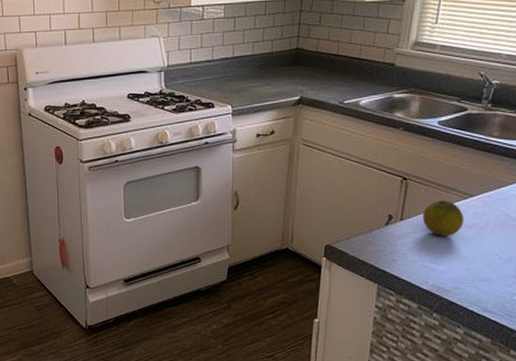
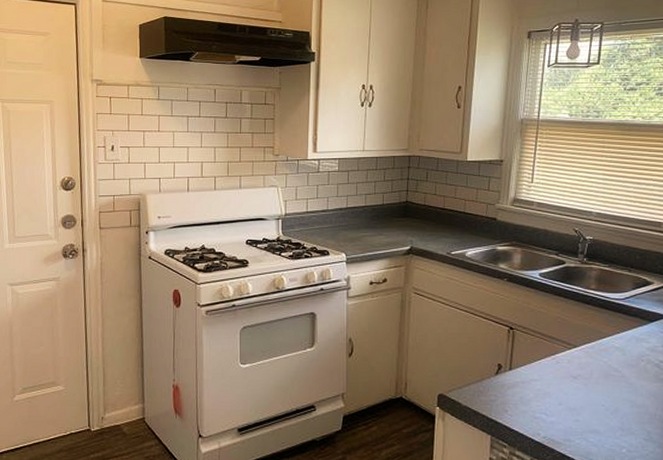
fruit: present [422,199,464,237] -> none [530,349,570,388]

